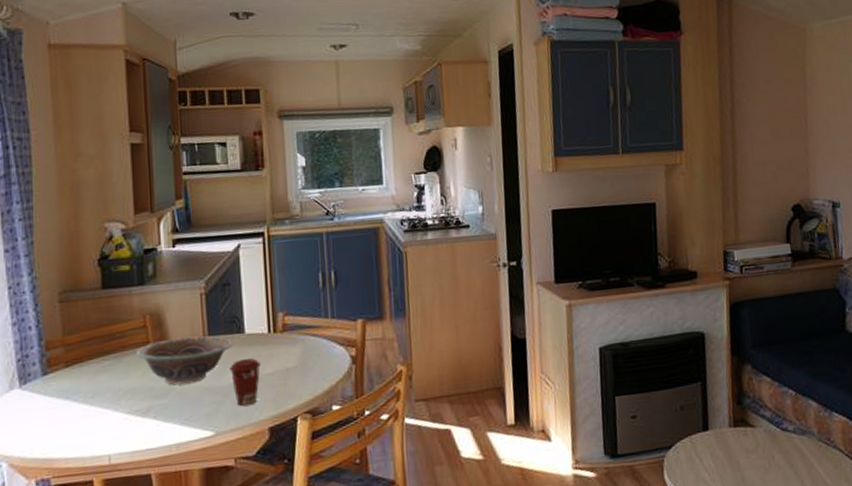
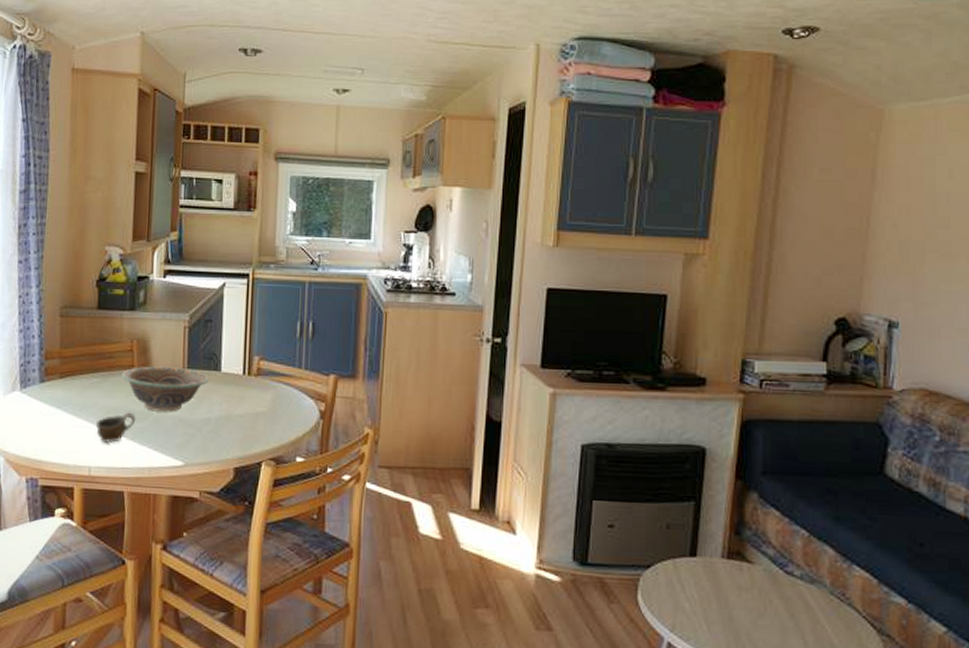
cup: none [111,390,157,427] -> present [95,412,136,443]
coffee cup: present [229,358,261,406] -> none [203,397,233,442]

